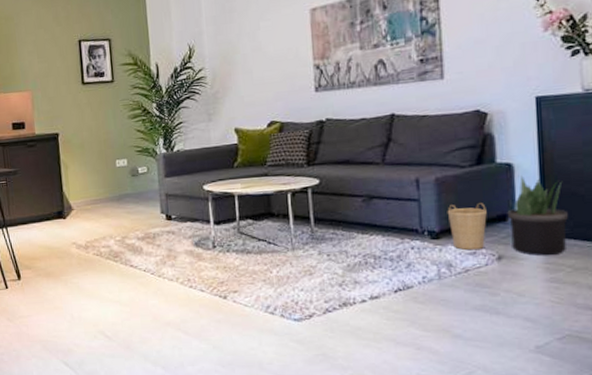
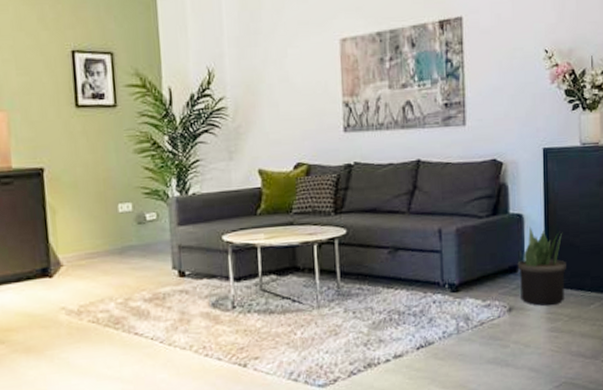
basket: present [447,203,487,251] -> none [466,254,500,303]

